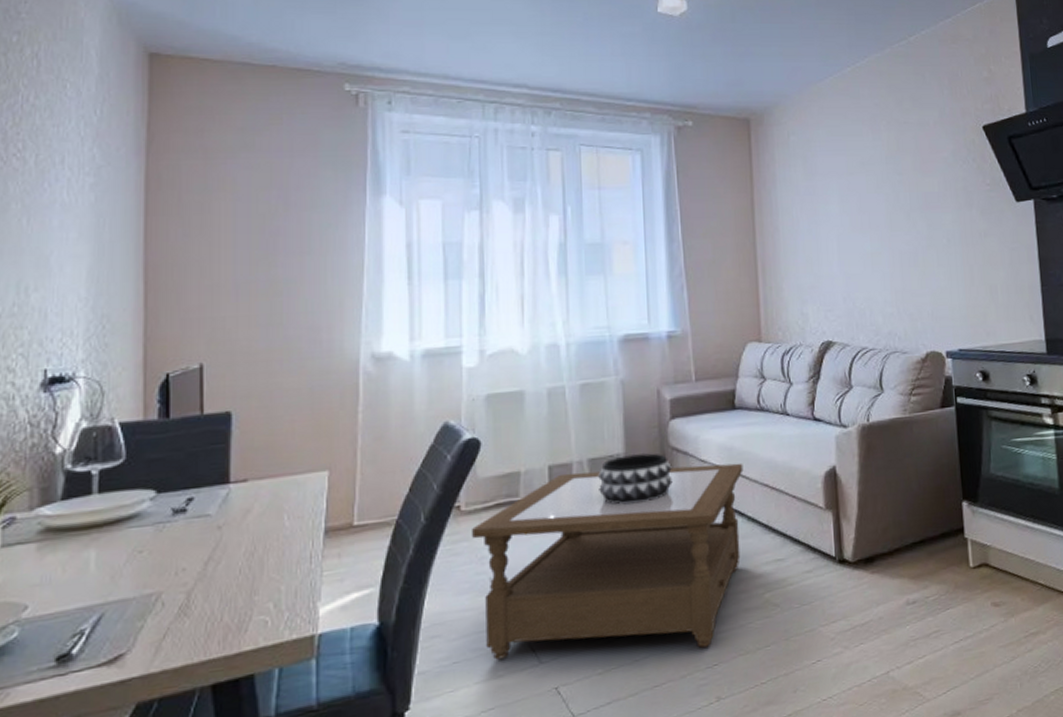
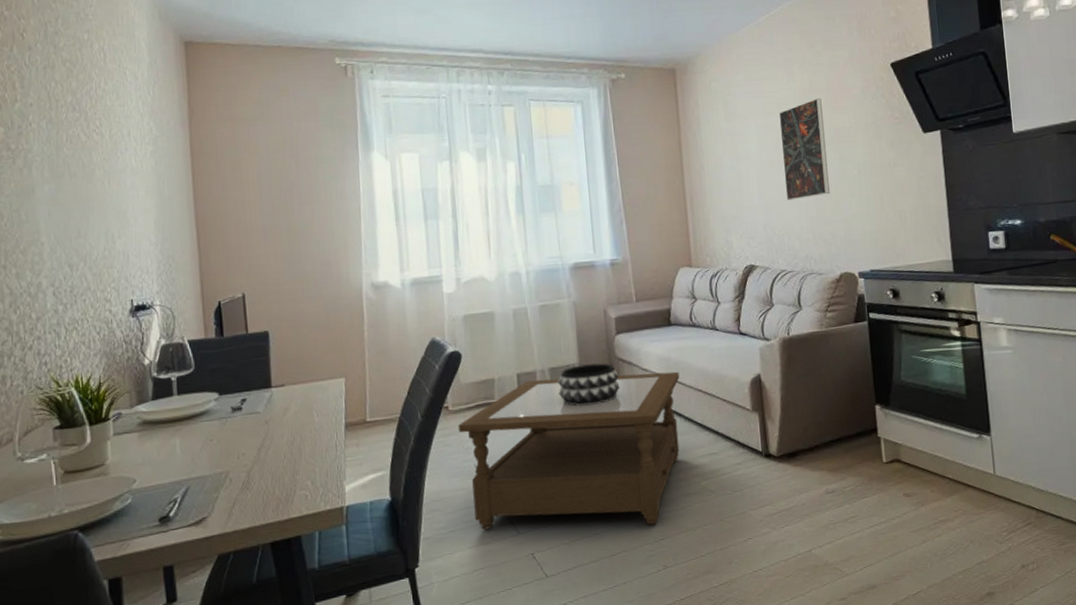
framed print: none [863,159,916,270] -> present [778,98,830,201]

